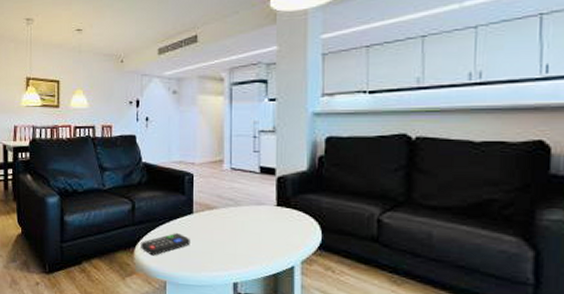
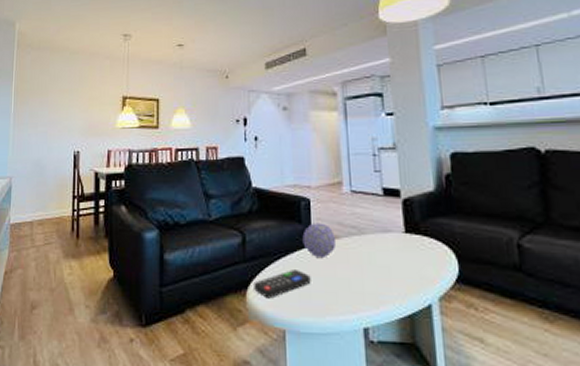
decorative ball: none [185,194,215,225] -> present [302,223,337,259]

